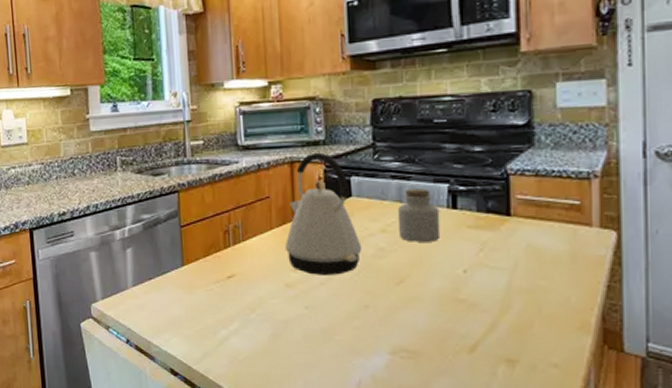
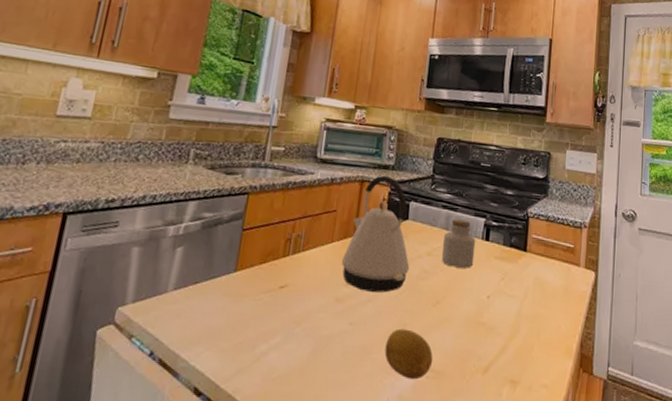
fruit: none [348,310,404,360] -> present [384,328,433,380]

